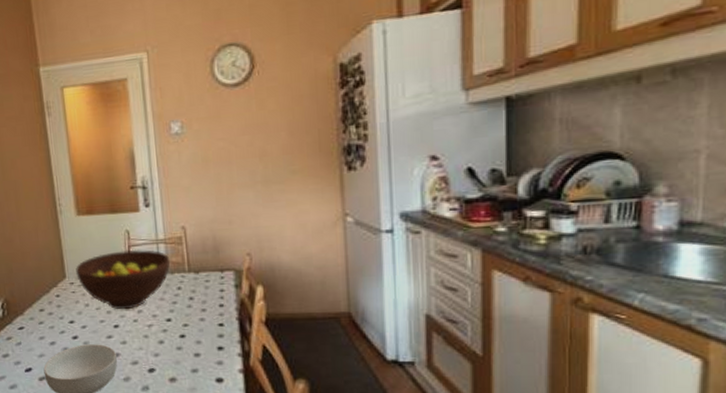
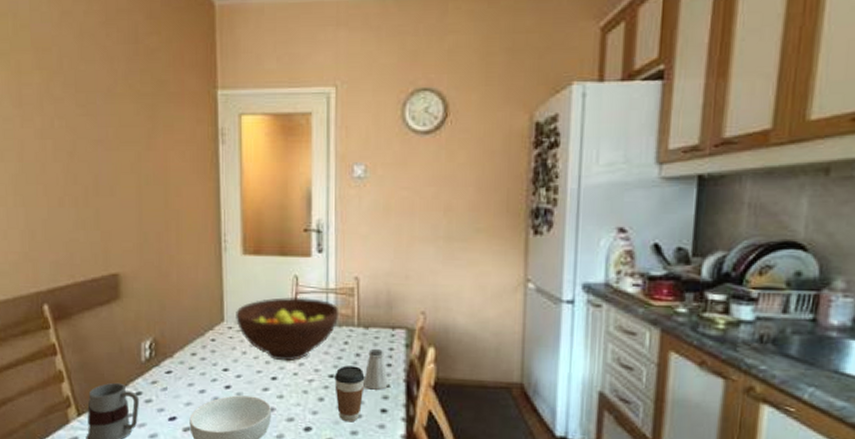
coffee cup: none [171,309,200,361] -> present [334,365,365,422]
saltshaker: none [199,291,222,330] -> present [363,348,388,390]

